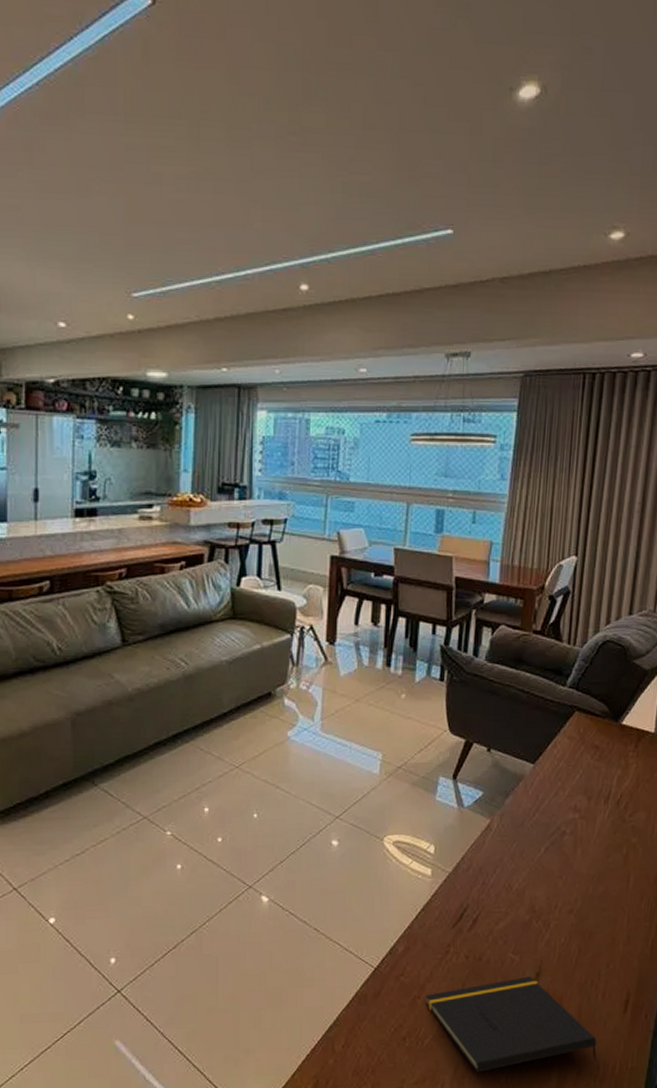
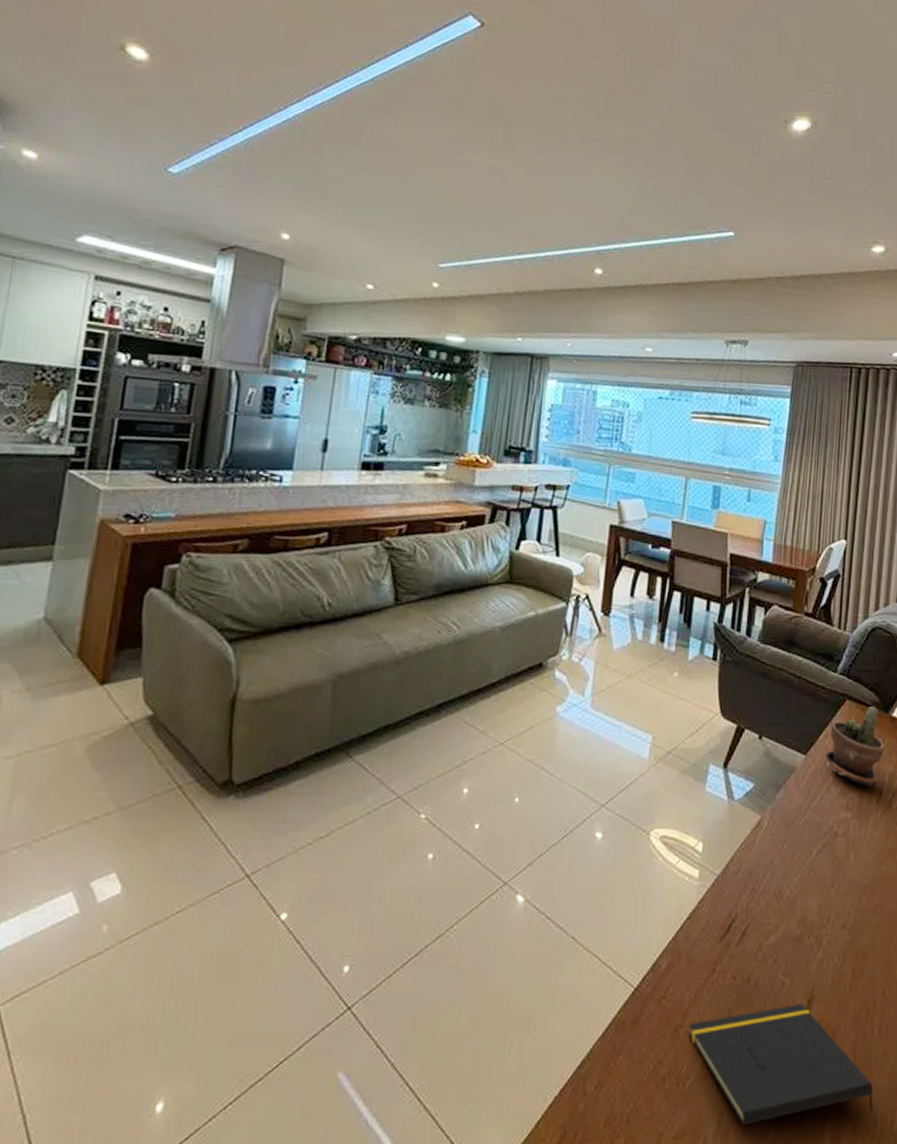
potted plant: none [553,716,614,790] -> present [825,707,885,787]

